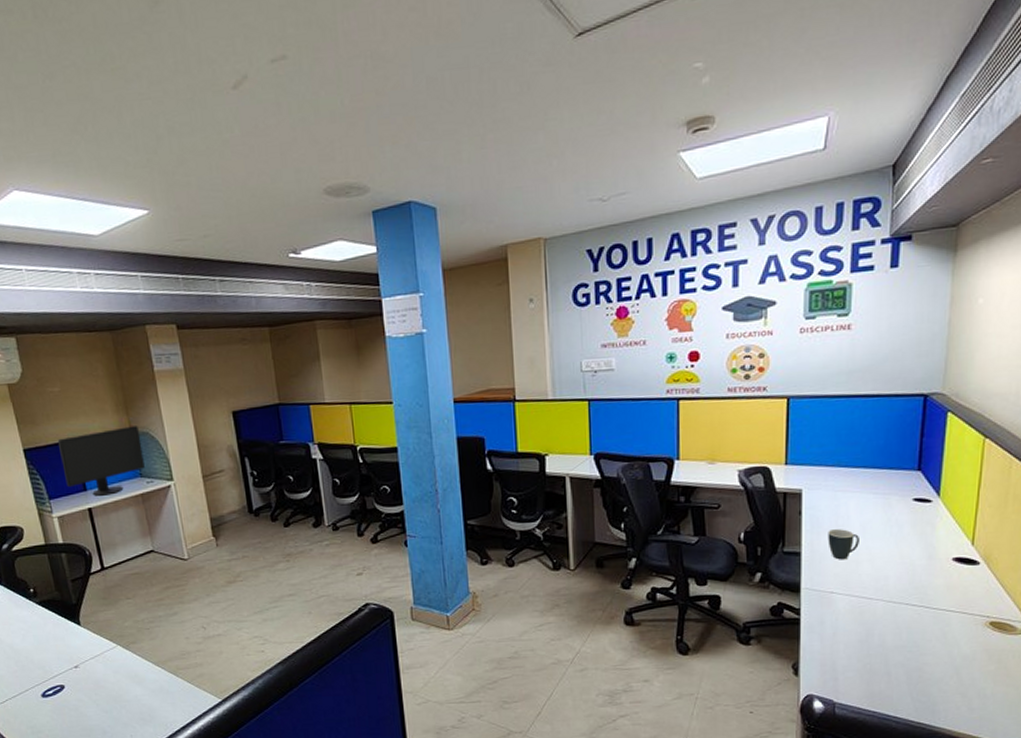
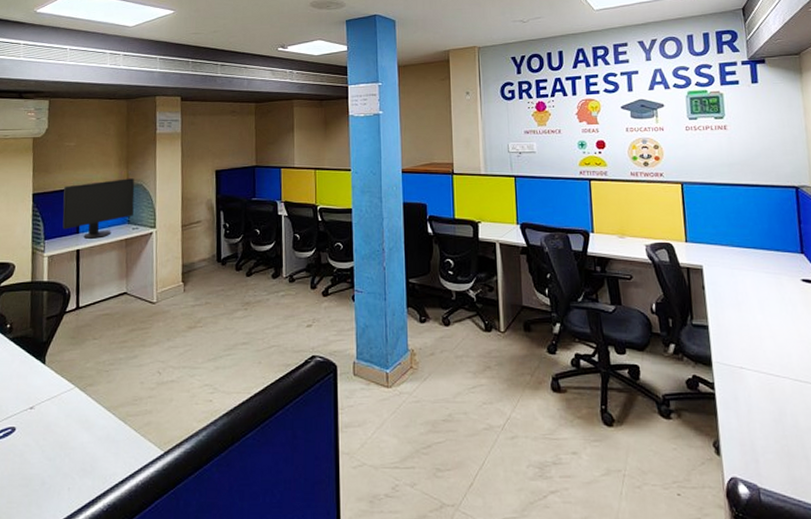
mug: present [828,529,859,560] -> none [730,305,760,335]

